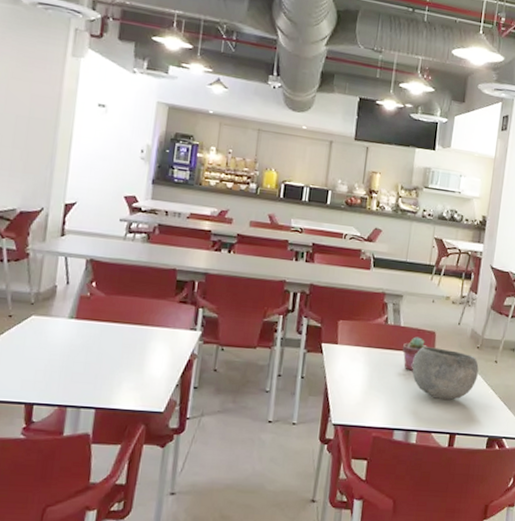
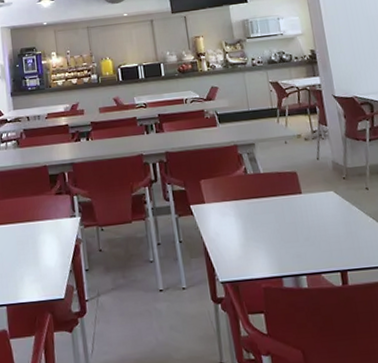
potted succulent: present [402,336,427,371] -> none [267,180,292,215]
bowl: present [412,346,479,400] -> none [281,186,353,239]

